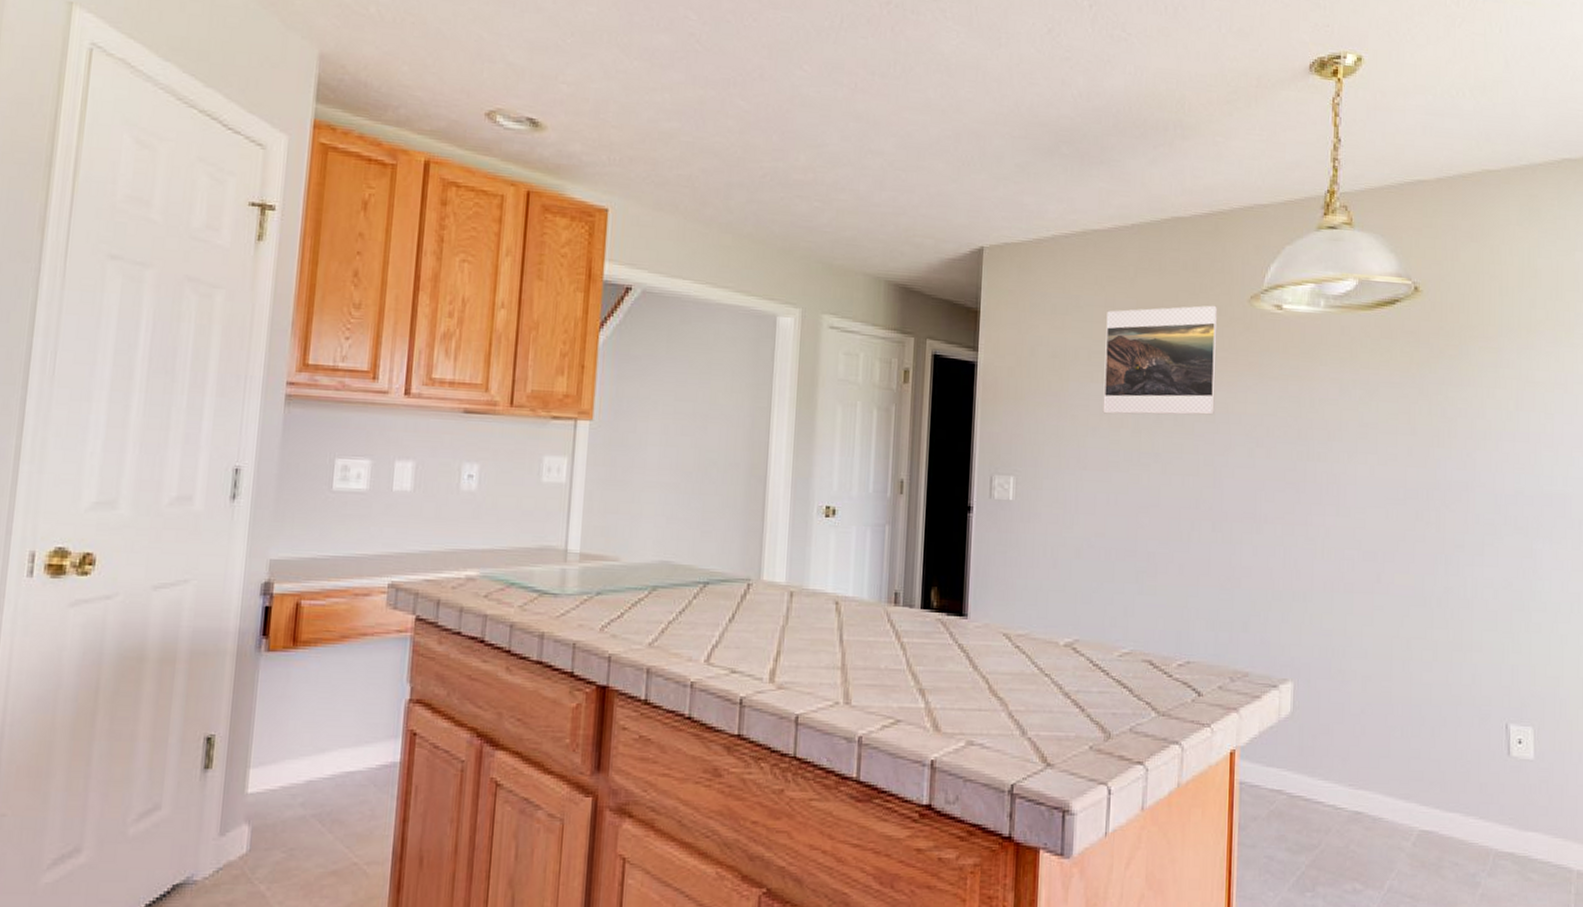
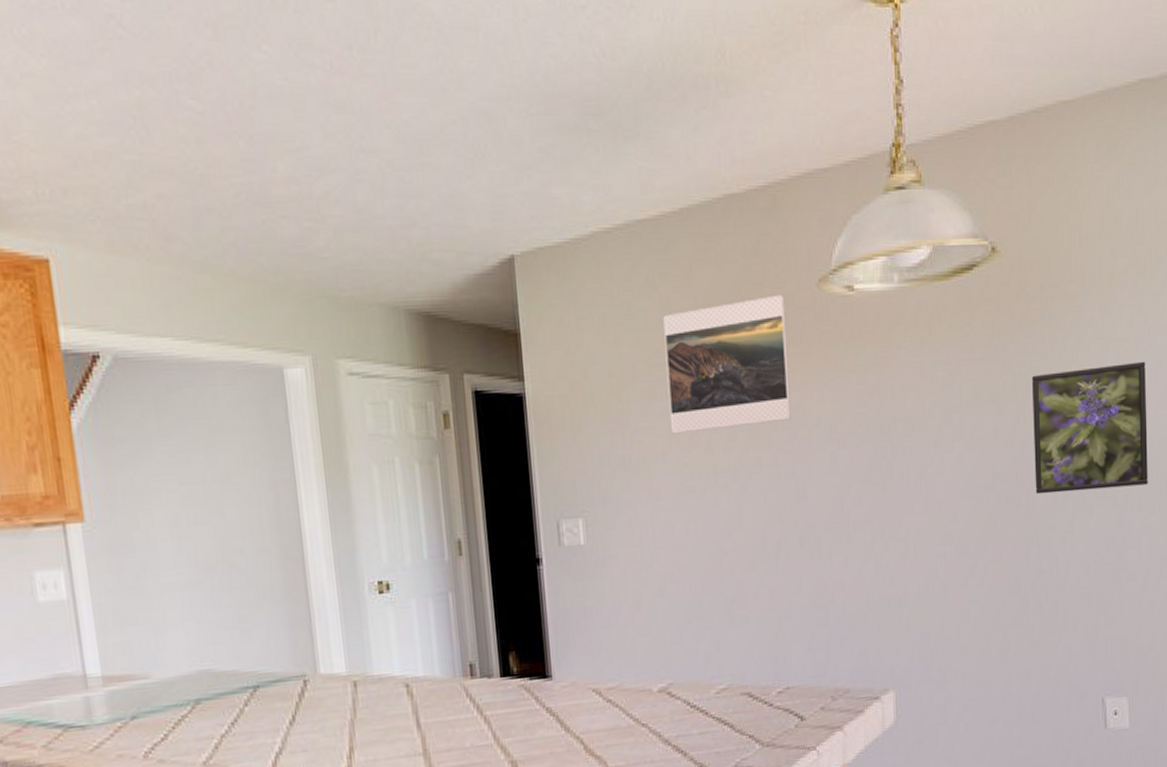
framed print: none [1446,404,1562,521] -> present [1032,361,1148,495]

